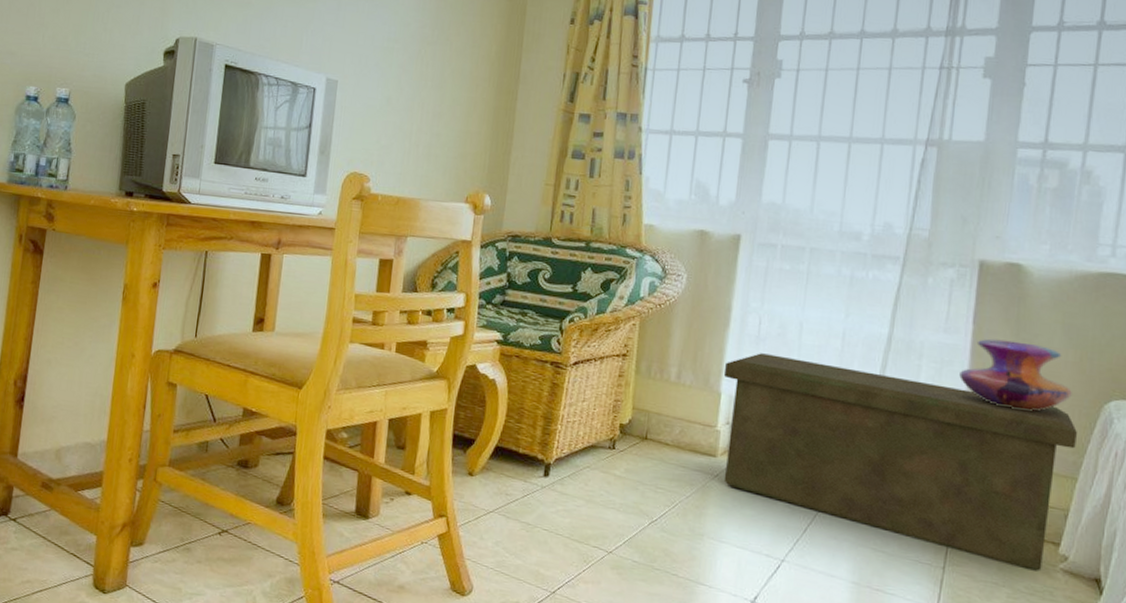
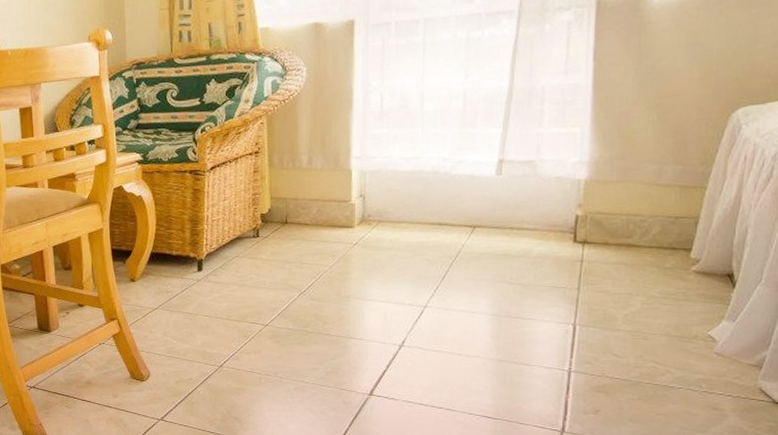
storage bench: present [723,353,1077,571] -> none [352,124,704,277]
decorative vase: present [959,338,1072,411] -> none [583,68,698,134]

